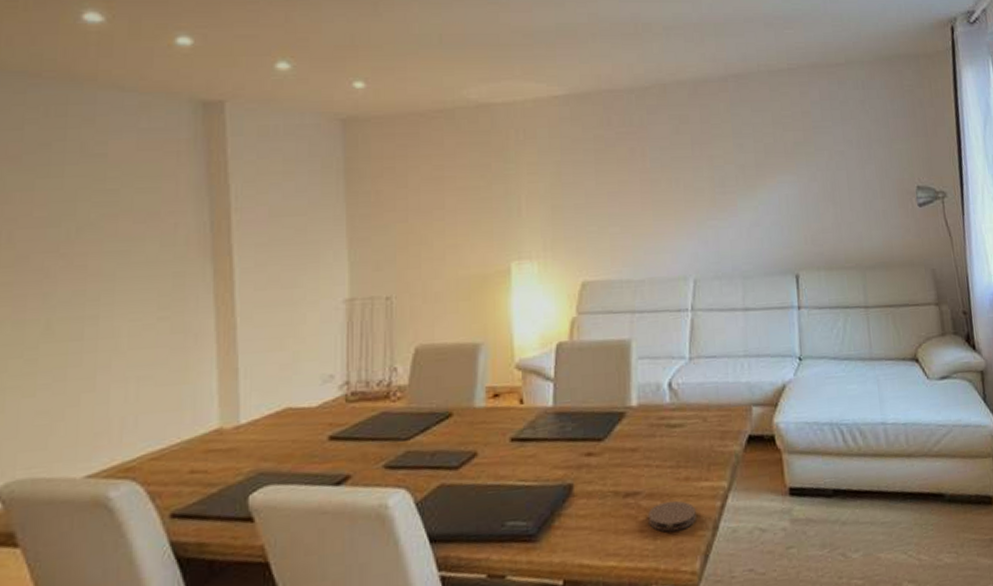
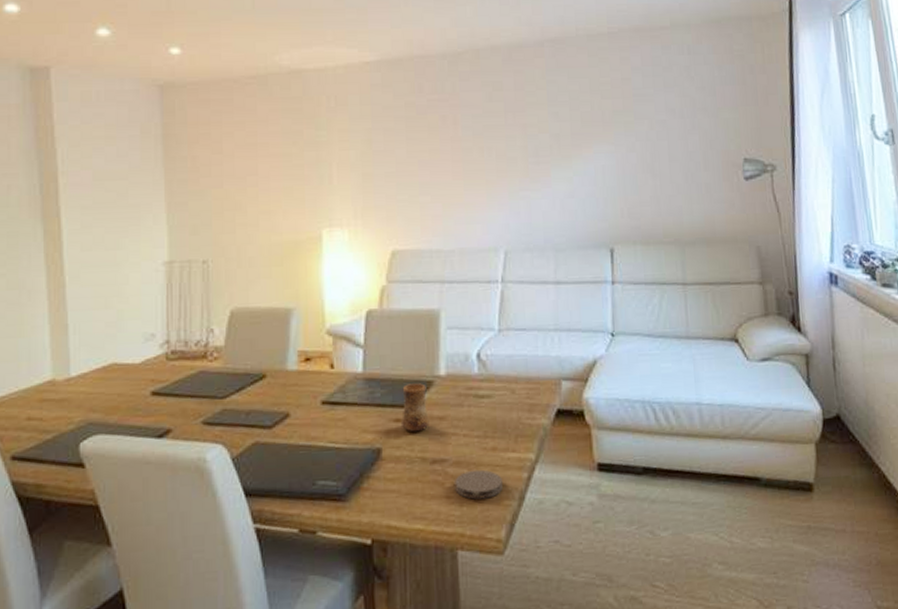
cup: none [592,415,622,466] -> present [400,383,429,432]

